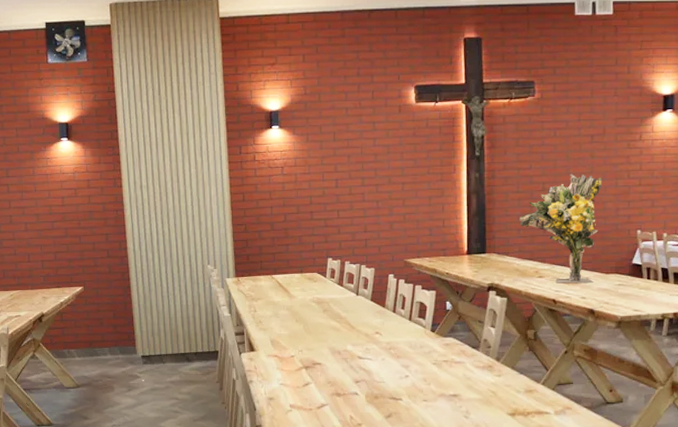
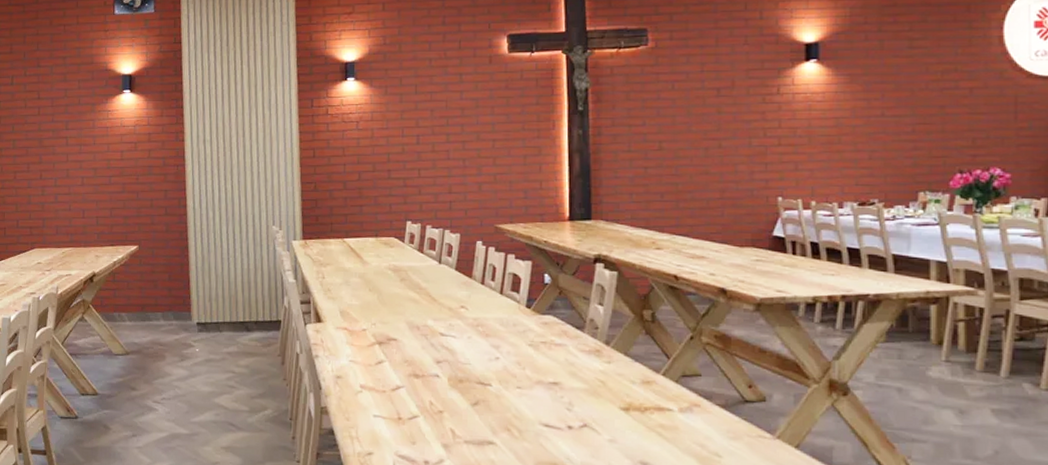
bouquet: present [519,174,603,284] -> none [631,131,732,257]

